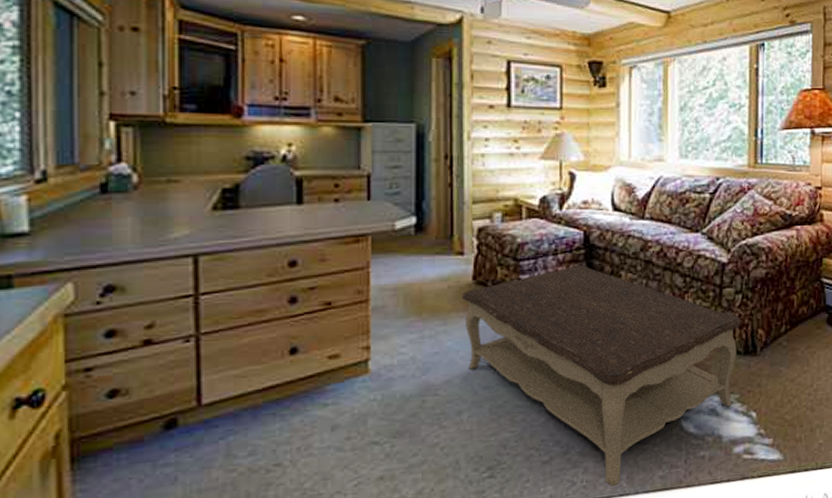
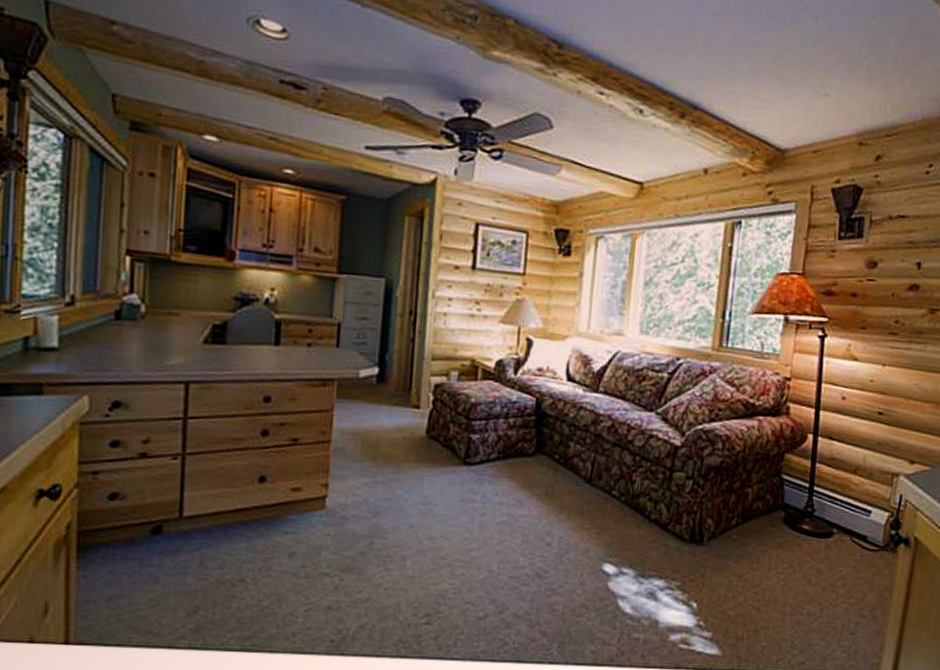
coffee table: present [461,264,741,486] -> none [414,430,690,652]

